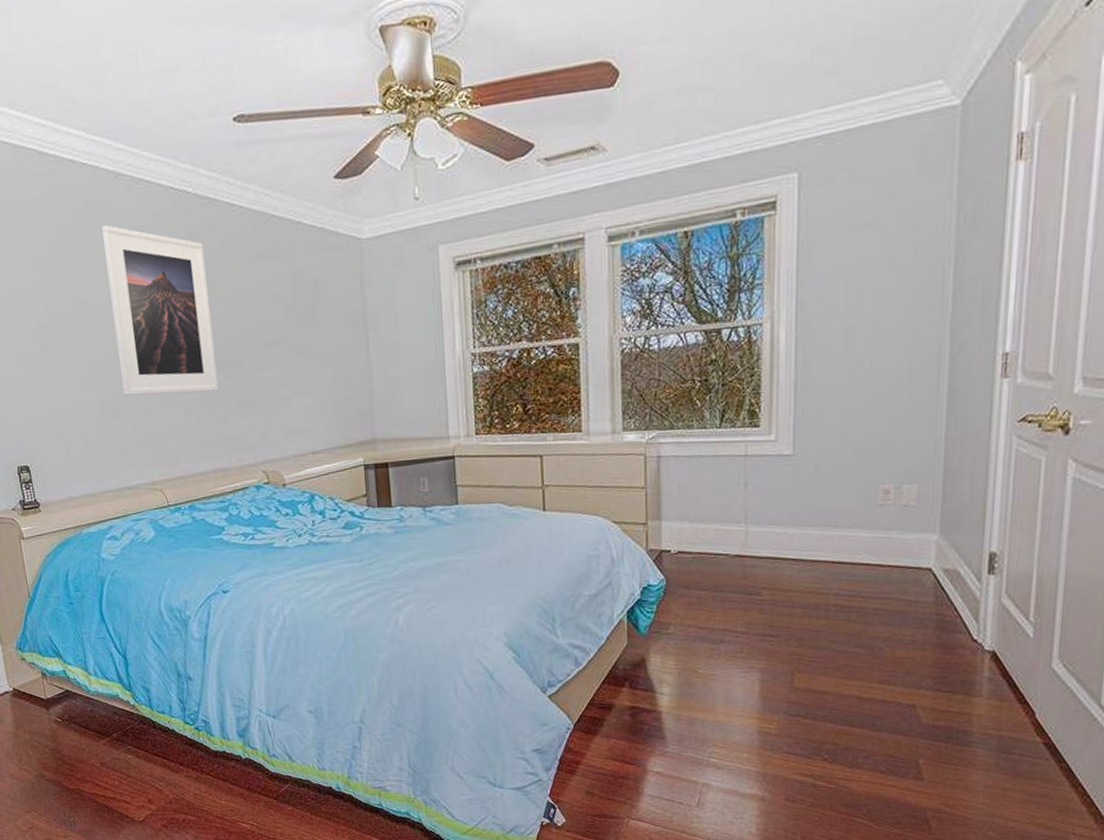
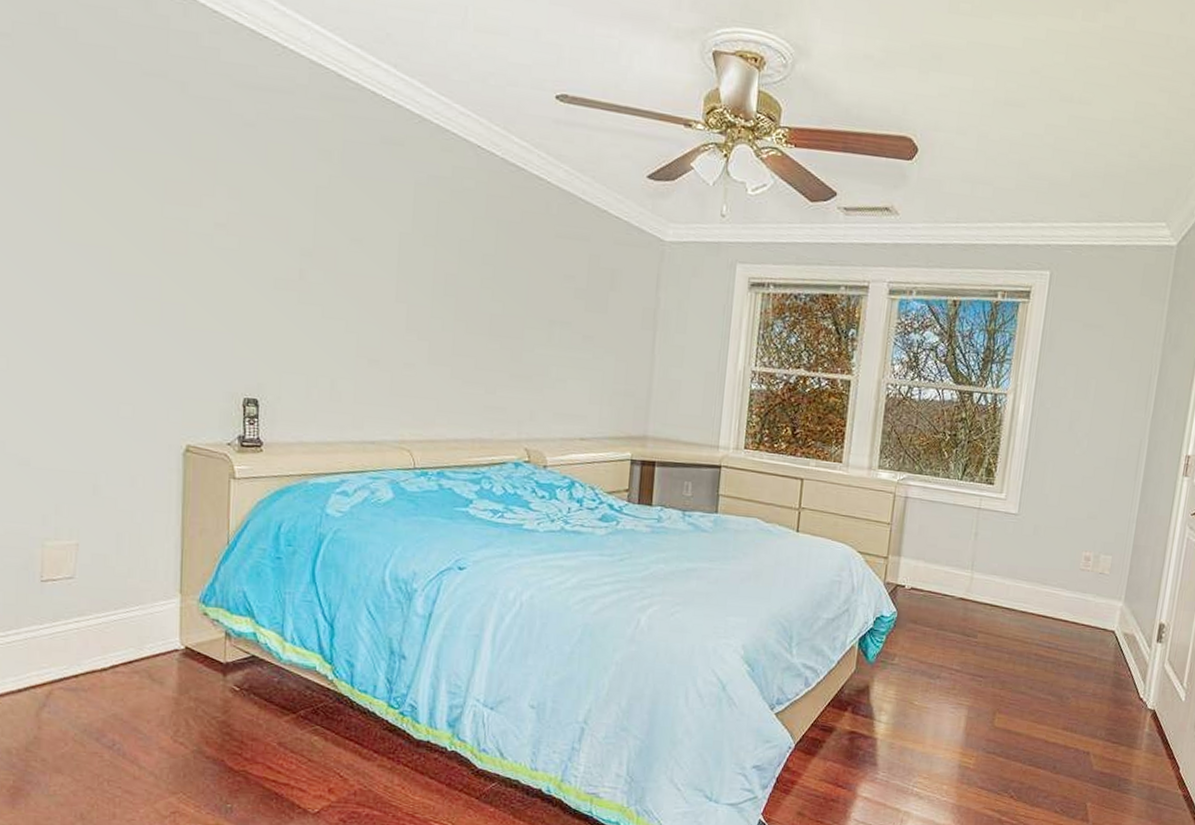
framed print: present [101,225,219,396] -> none [385,166,502,359]

